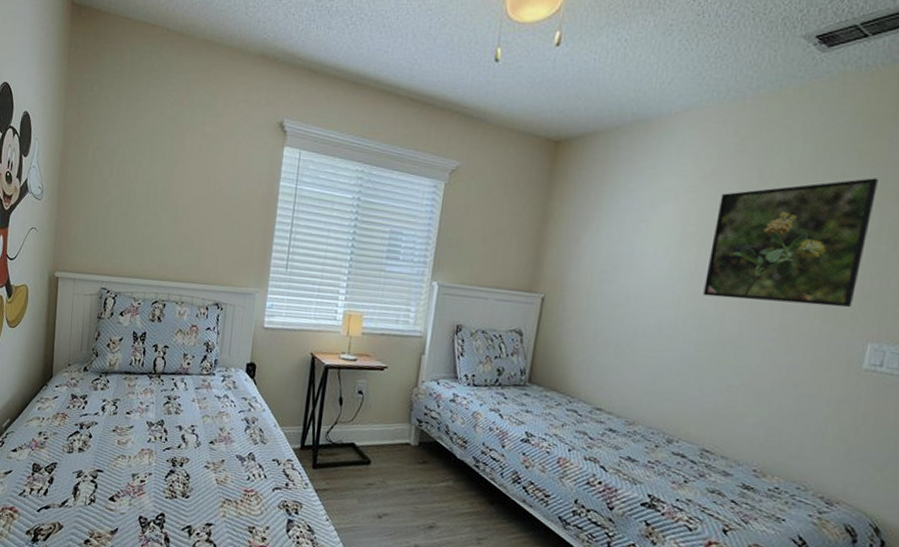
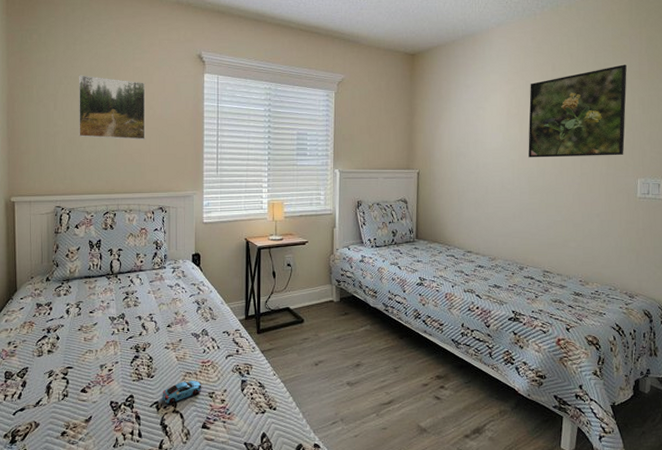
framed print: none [133,137,214,221] -> present [78,75,146,140]
toy car: none [195,508,242,532] -> present [162,381,202,404]

